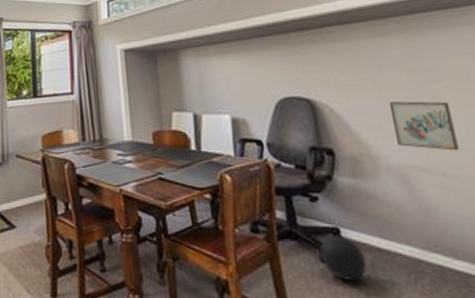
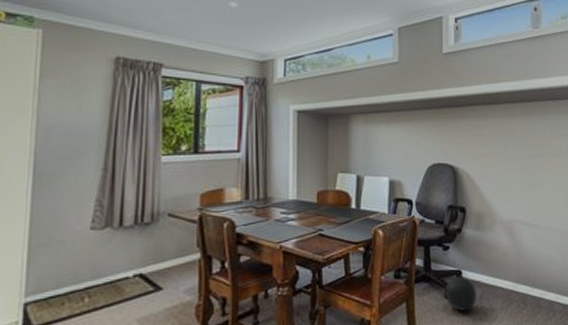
wall art: present [388,101,459,151] -> none [508,170,548,209]

